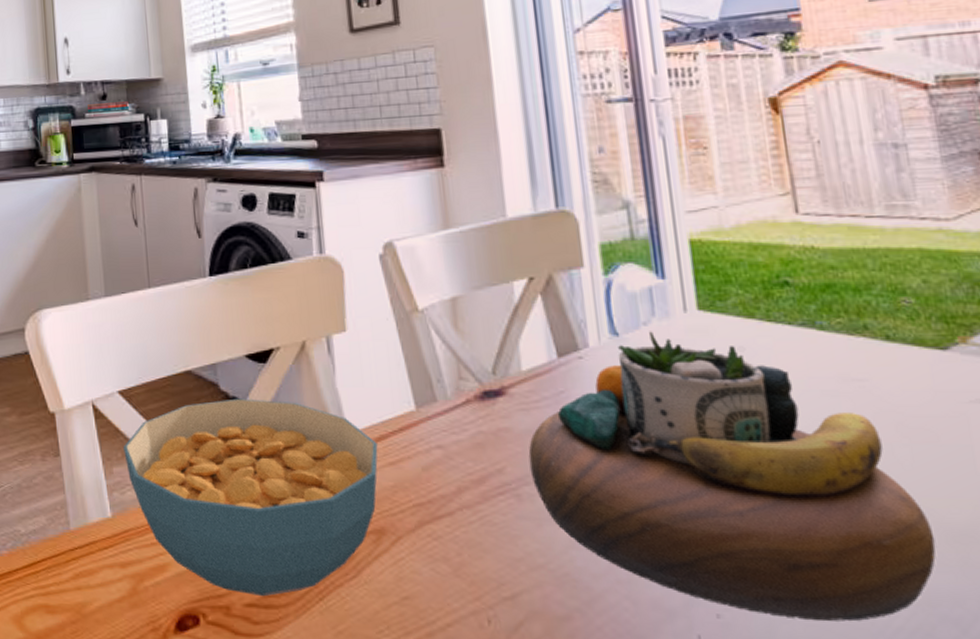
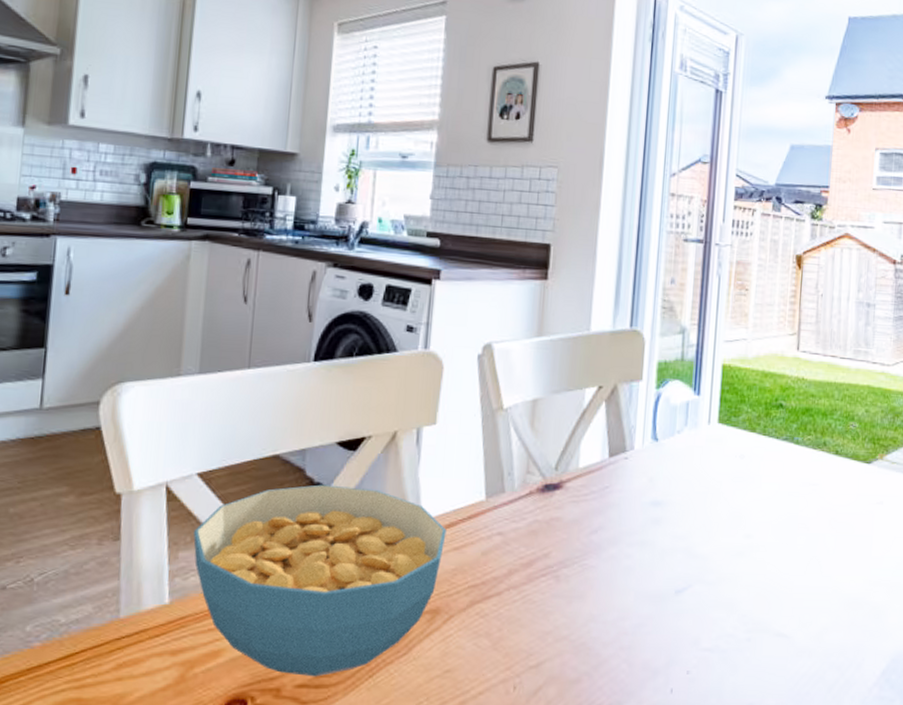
decorative bowl: present [528,331,936,622] -> none [570,438,838,672]

